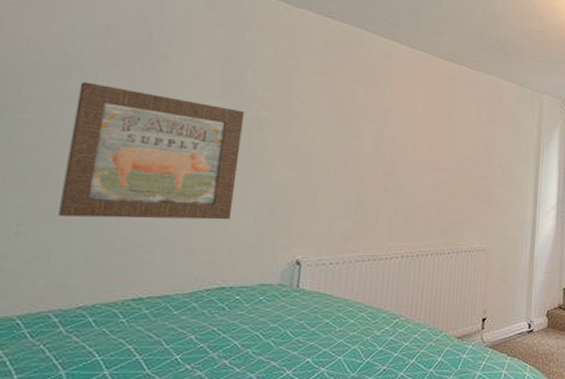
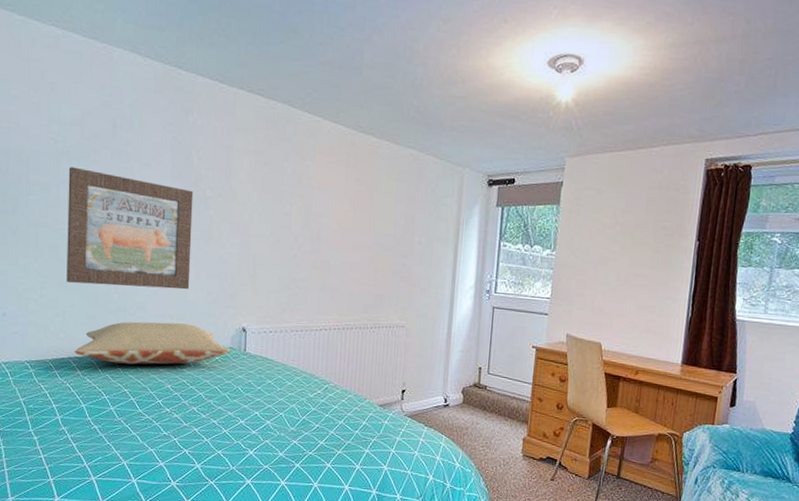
pillow: none [57,259,280,313] -> present [74,321,231,365]

